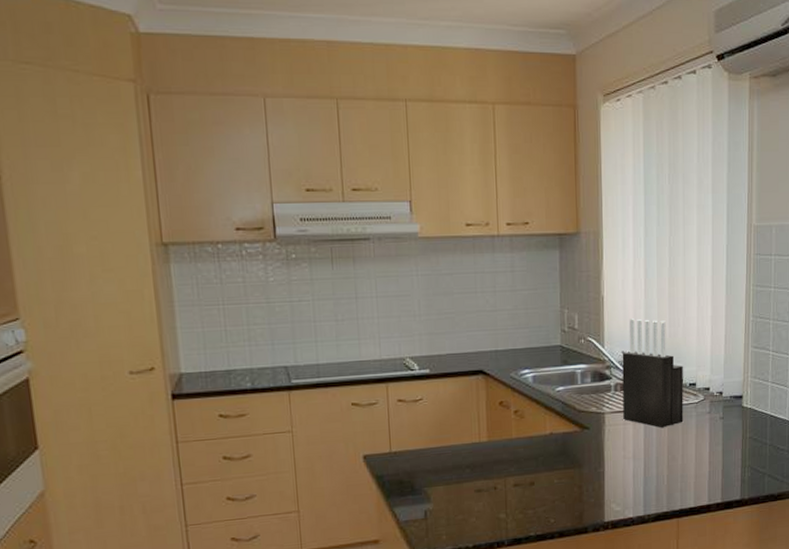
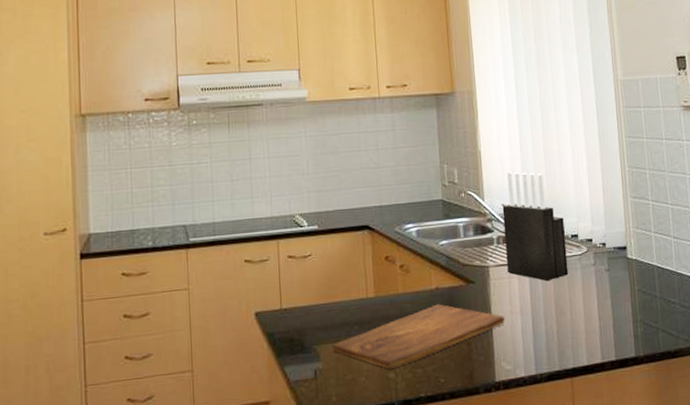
cutting board: none [444,449,617,511] -> present [333,304,505,370]

